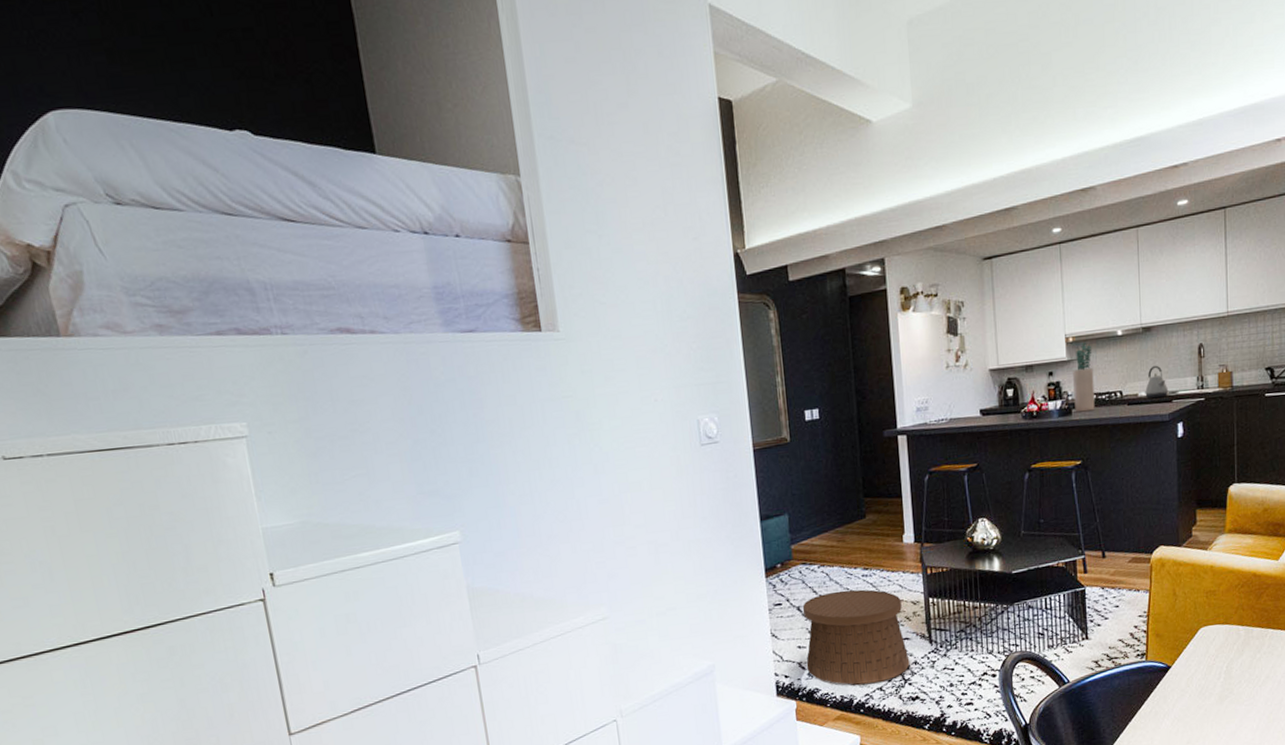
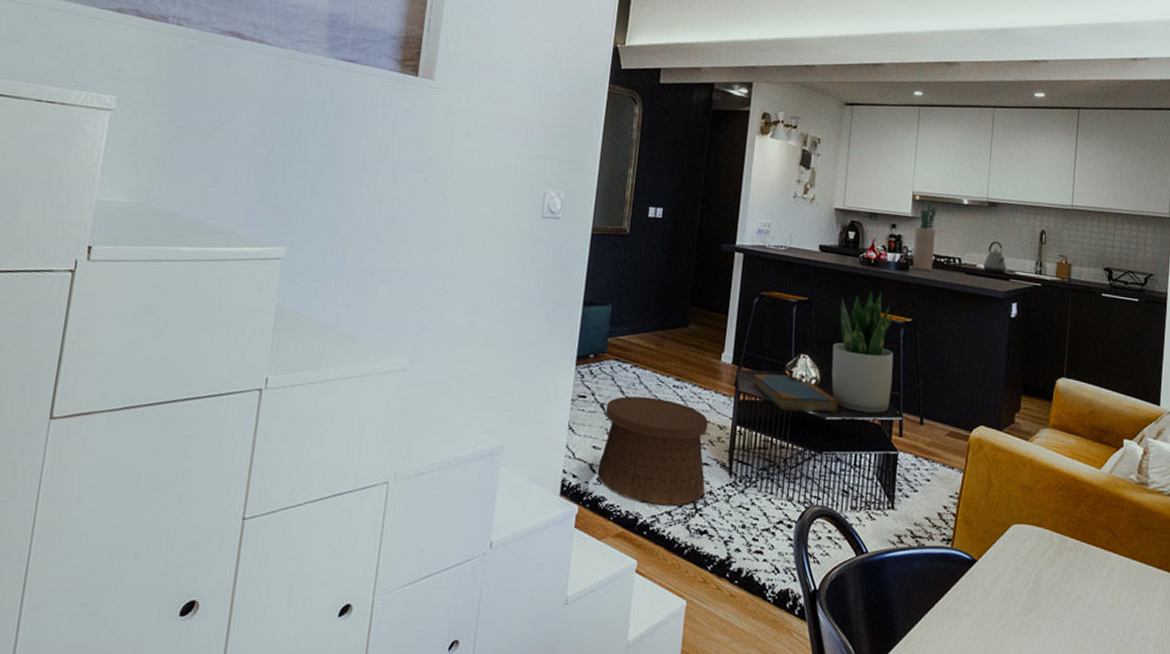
book: none [937,540,1022,575] -> present [753,373,838,413]
planter: none [1008,442,1071,560] -> present [831,291,894,414]

